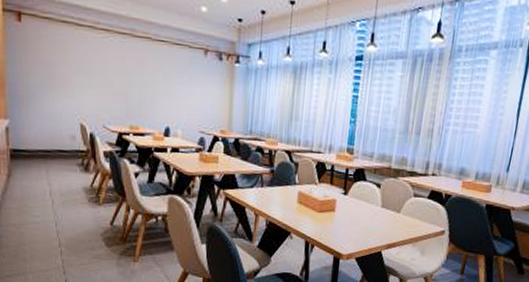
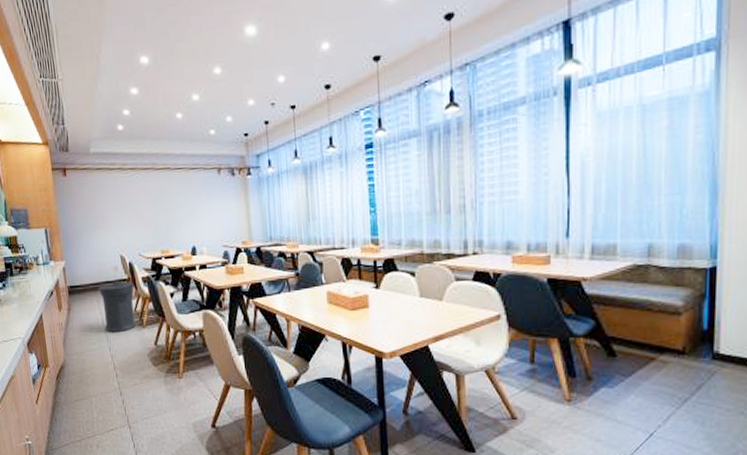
trash can: none [49,152,93,208] -> present [98,282,137,333]

